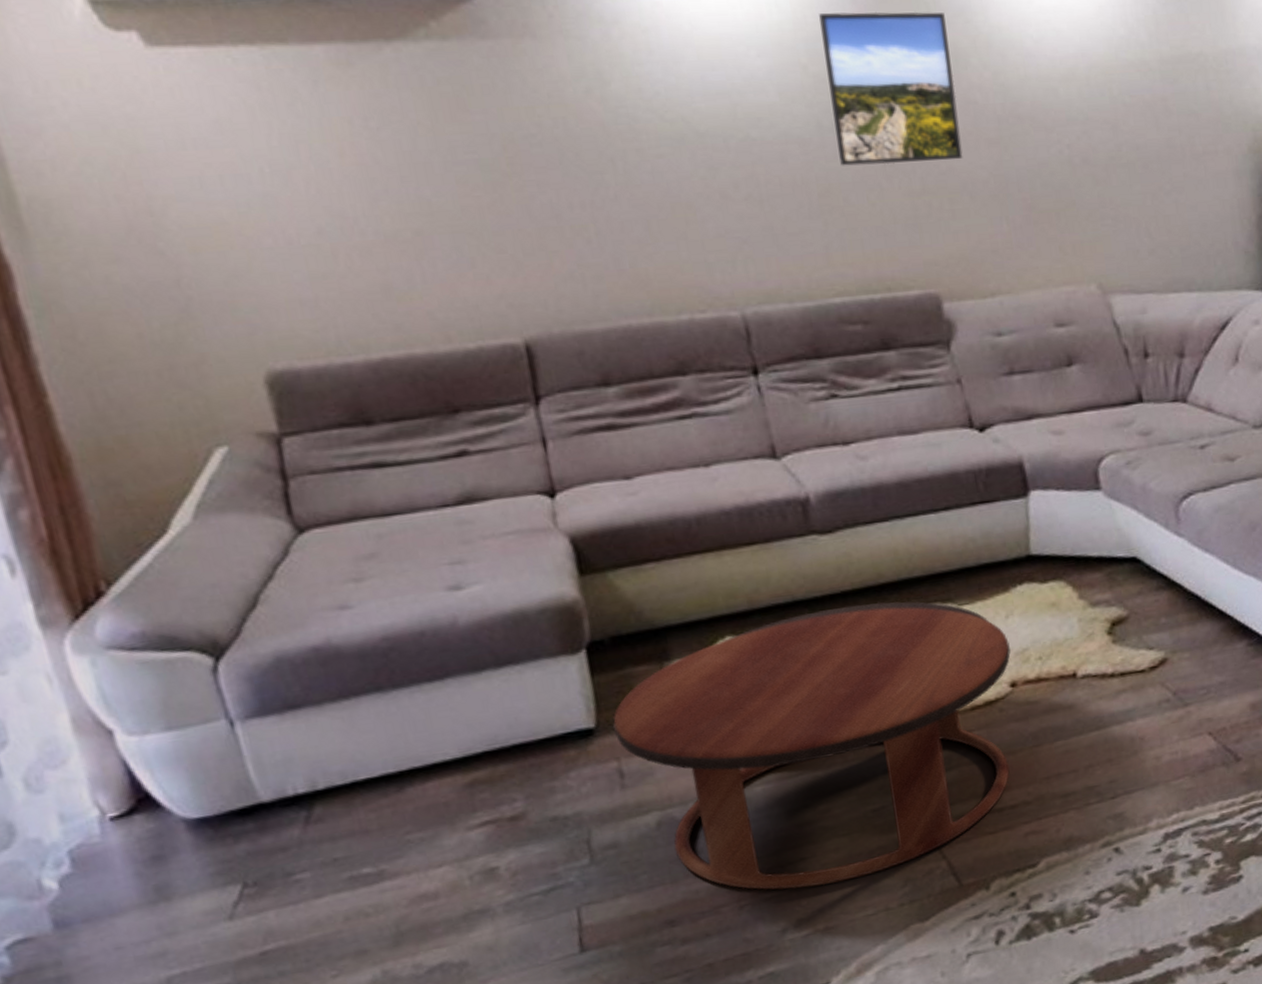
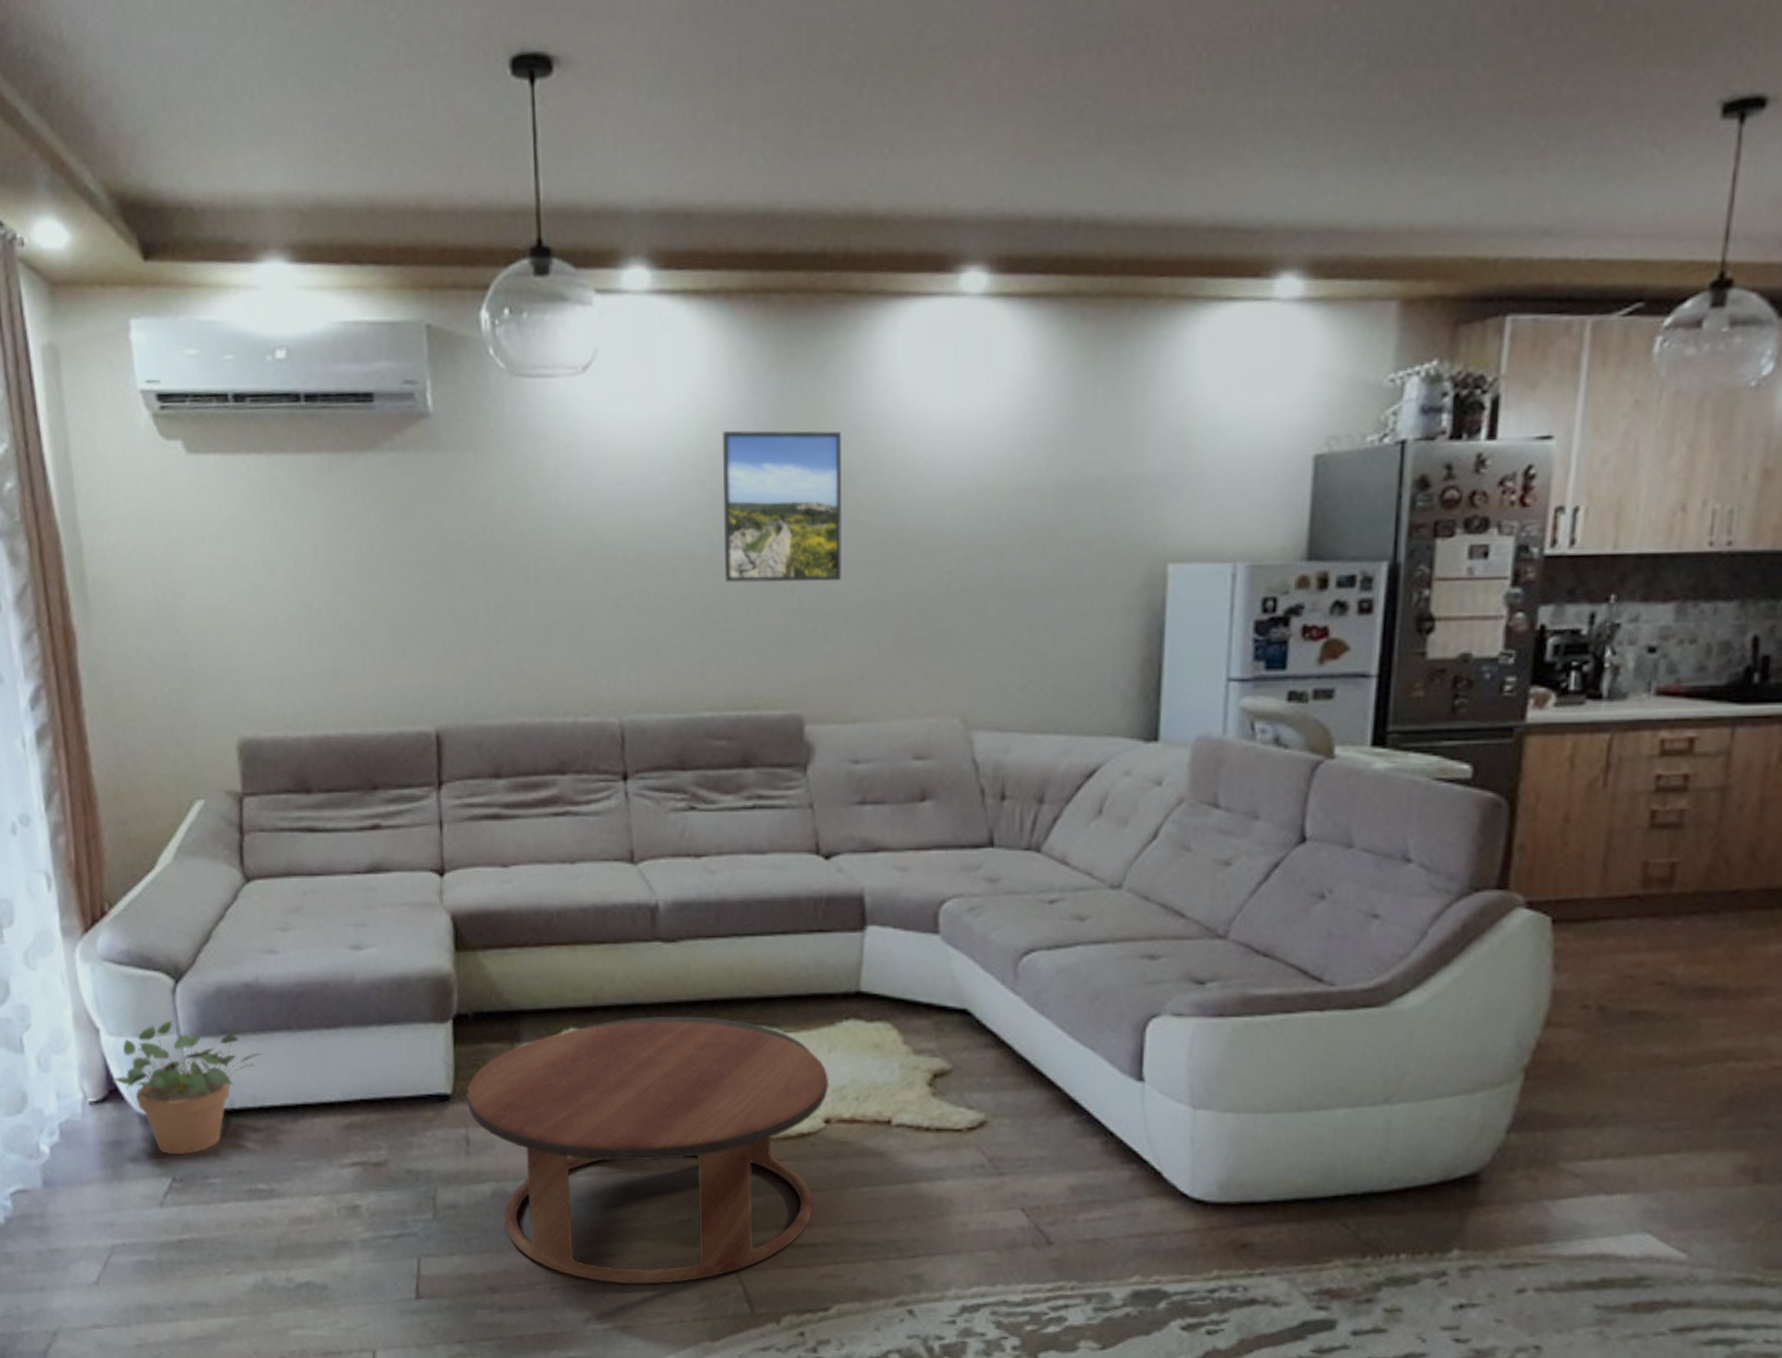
potted plant: none [140,697,349,858] -> present [113,1020,264,1154]

